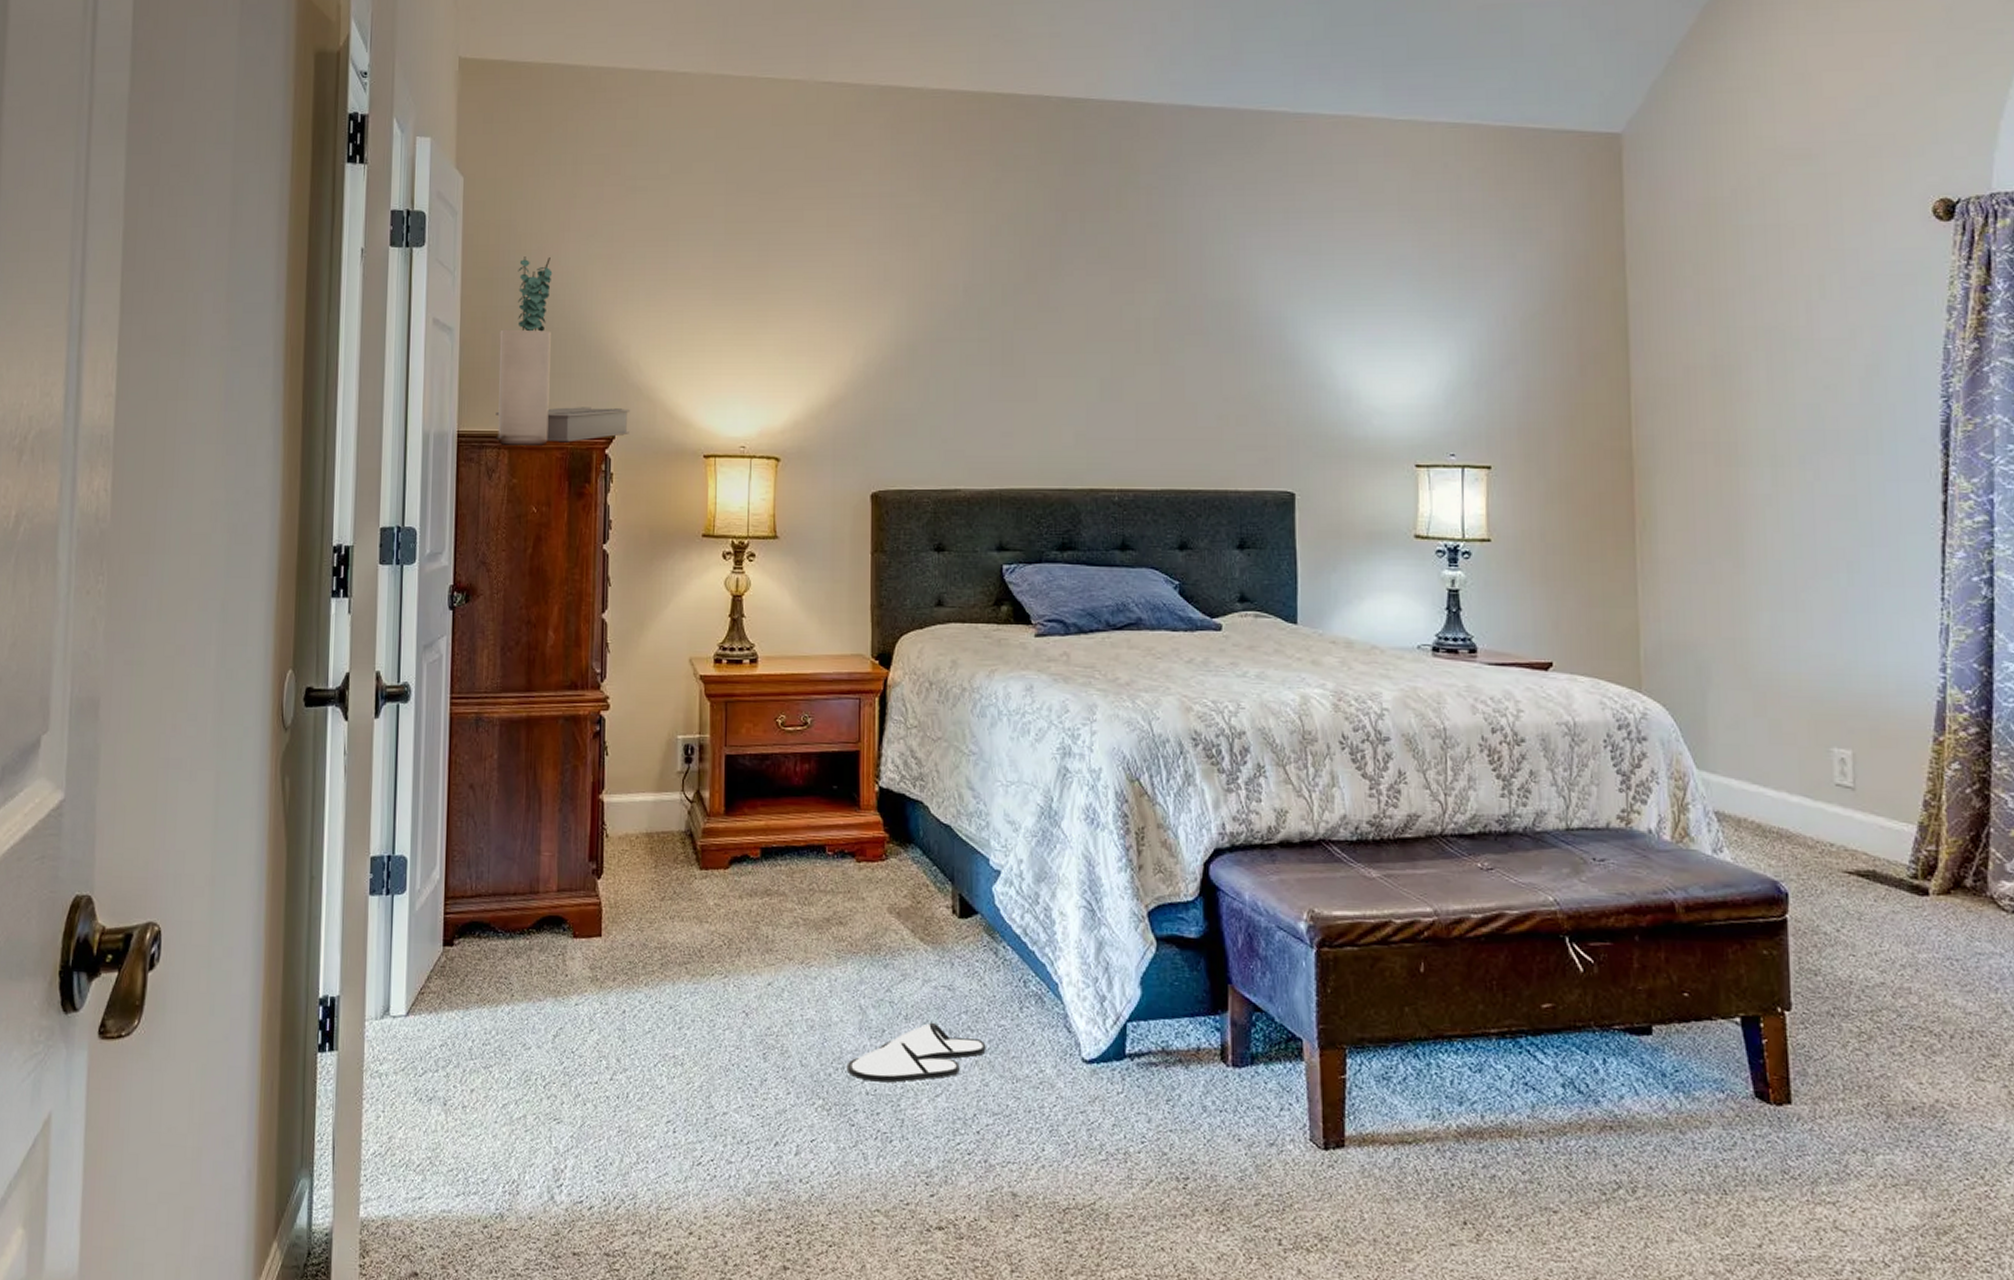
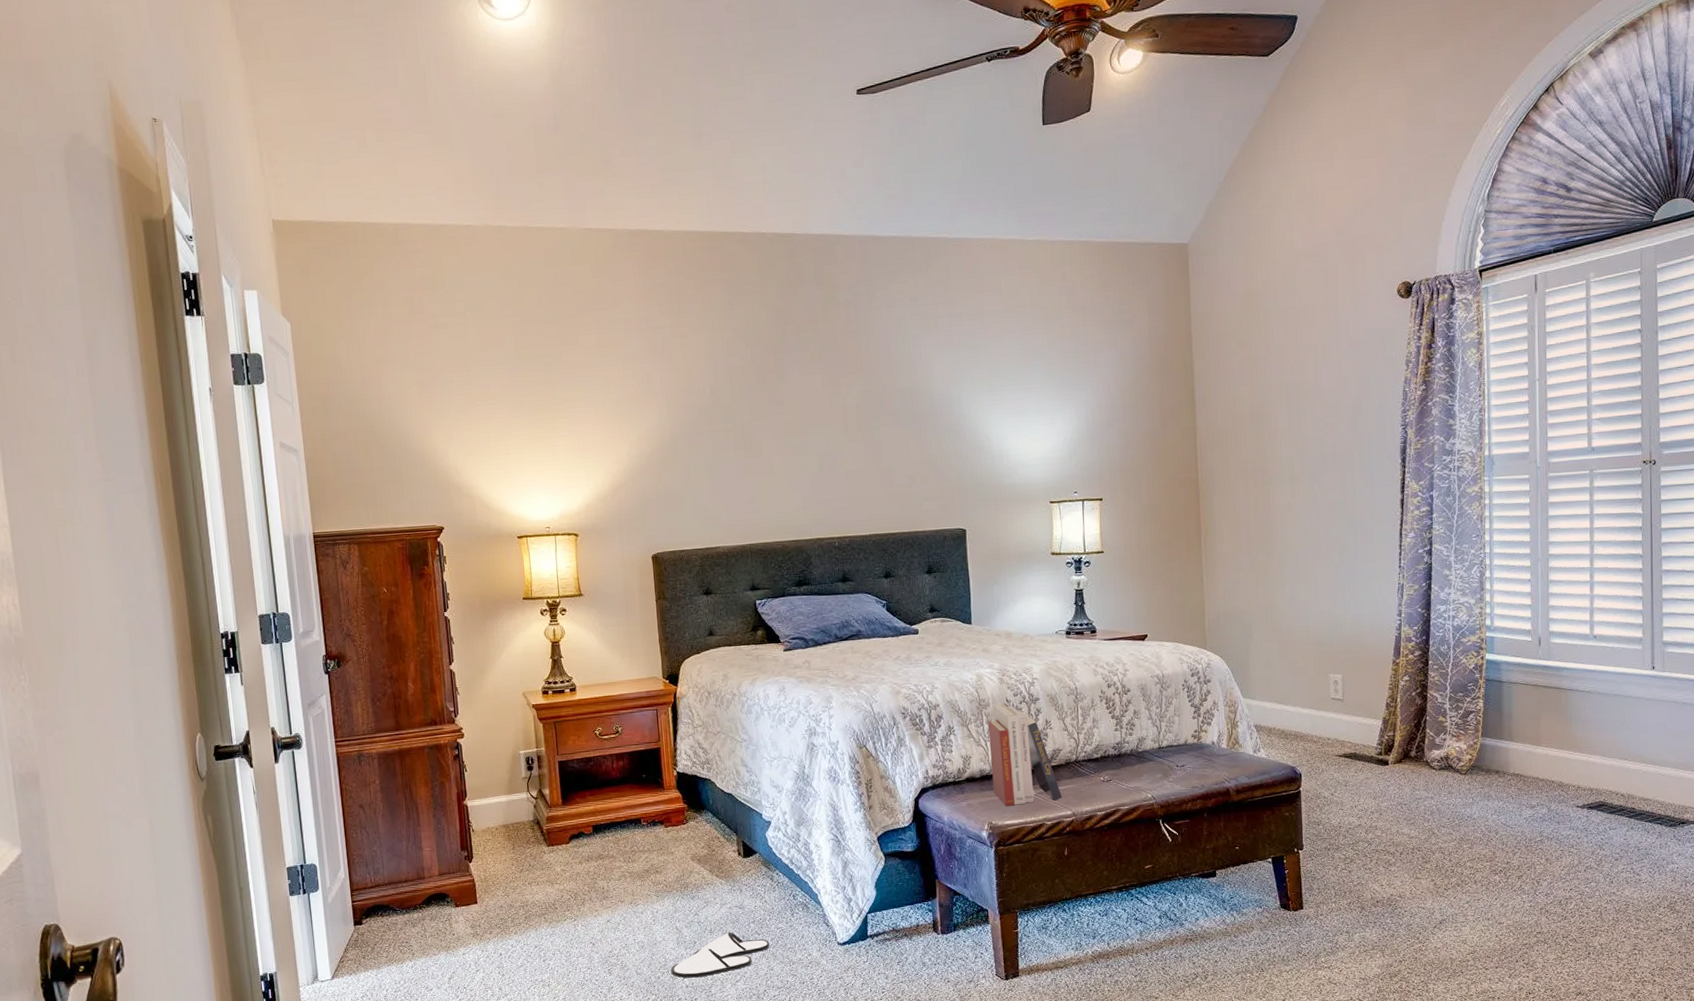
decorative box: present [495,407,630,443] -> none [343,504,456,538]
vase: present [498,256,553,445] -> none [338,386,389,541]
books: none [1314,738,1418,890] -> present [988,702,1062,806]

